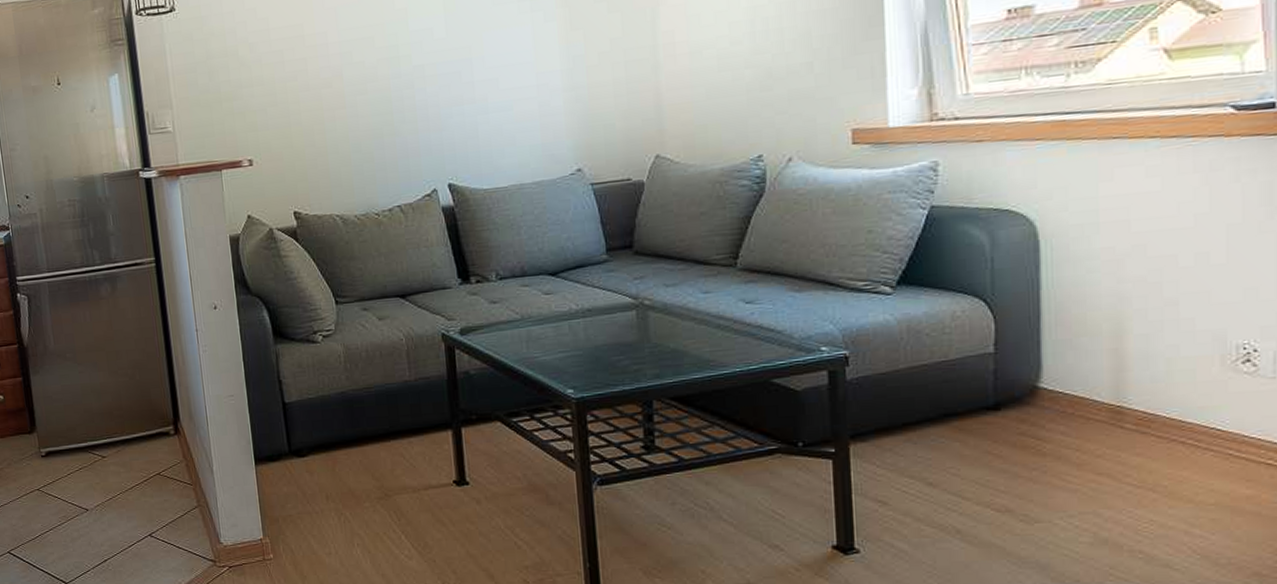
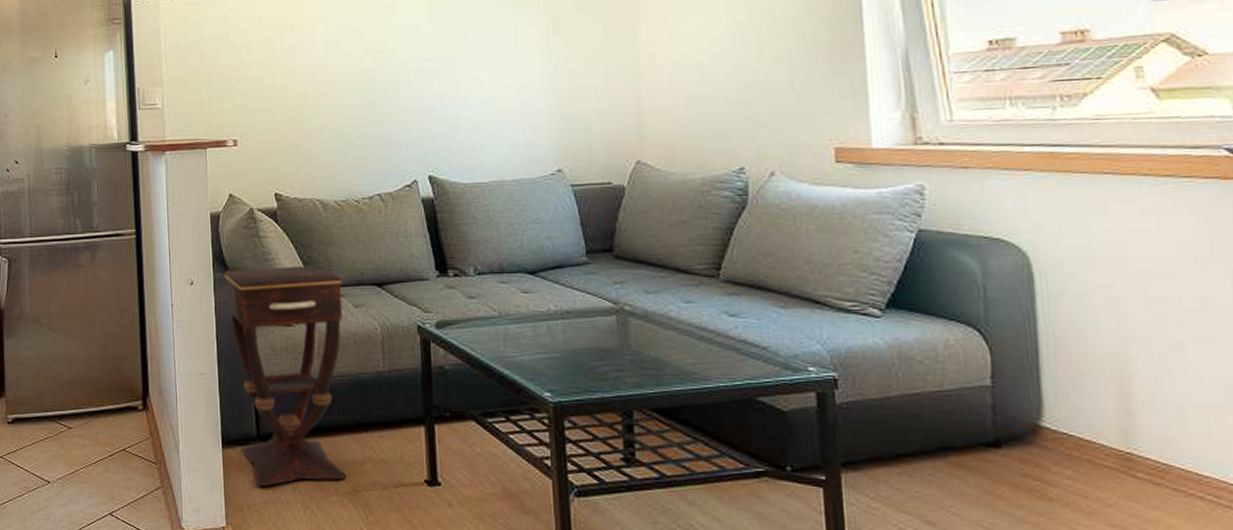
side table: none [246,281,378,498] -> present [223,265,347,486]

